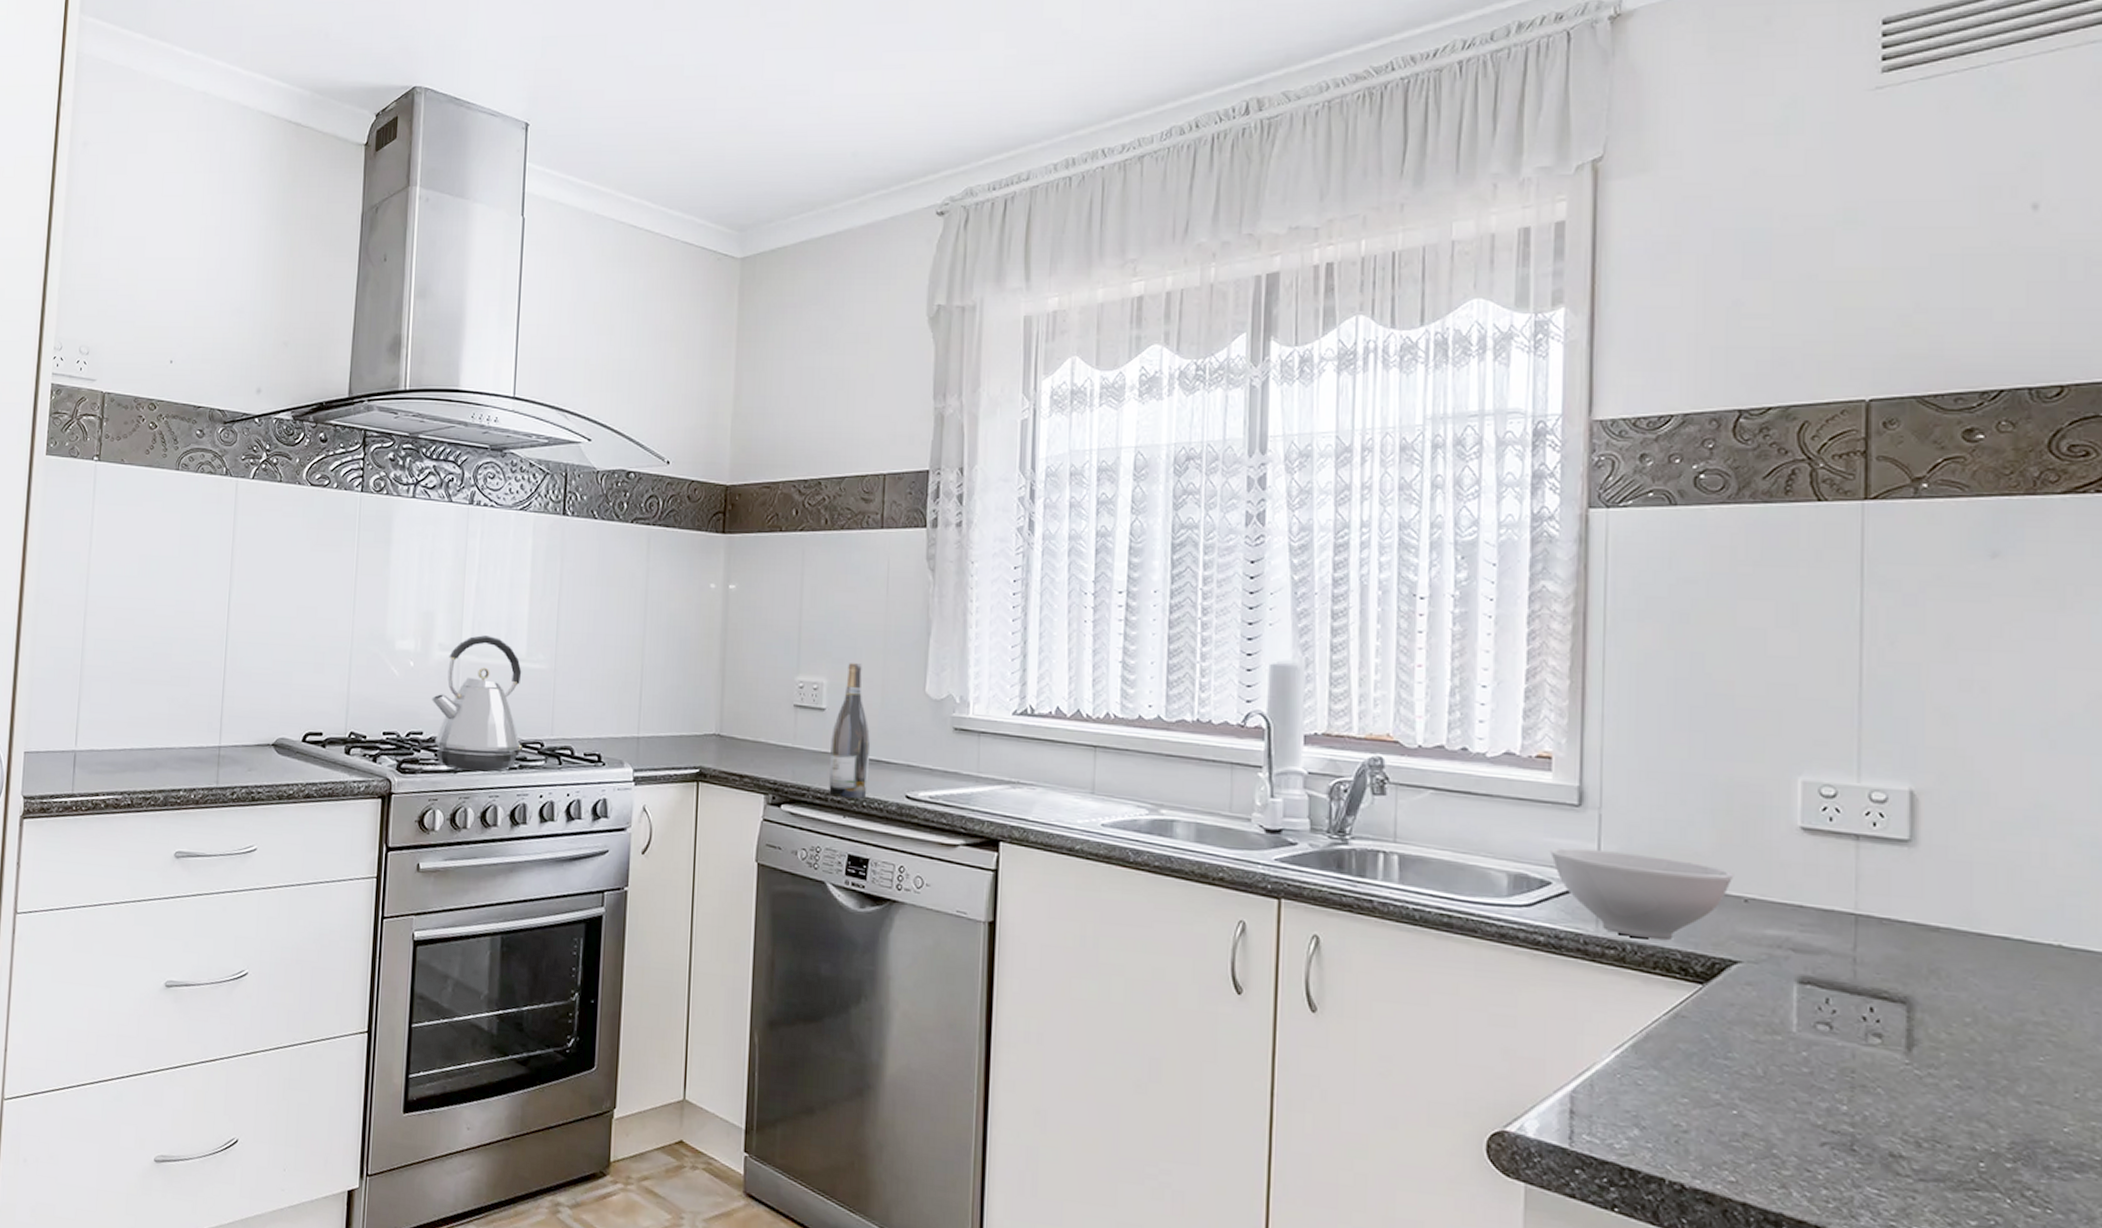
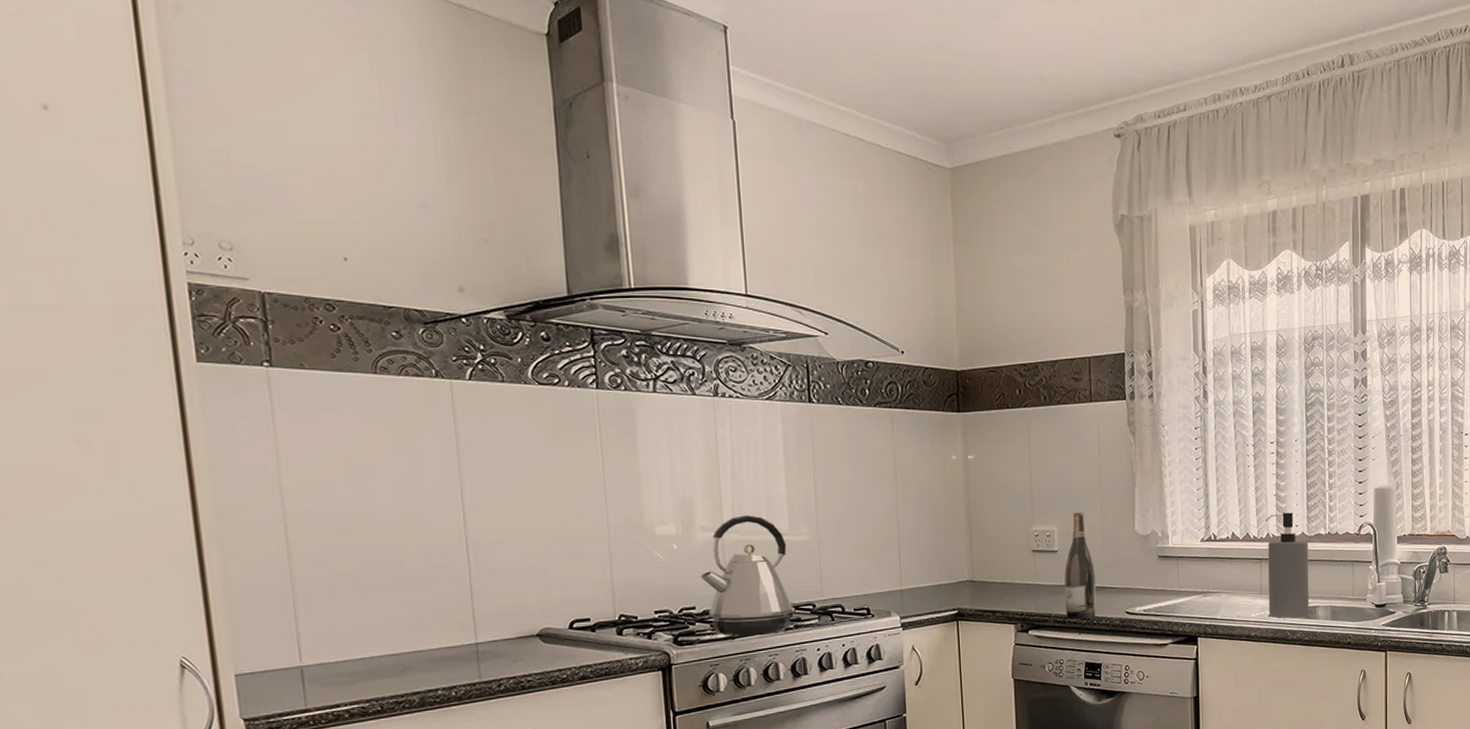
soap dispenser: none [1102,687,1166,834] -> present [1264,512,1309,618]

